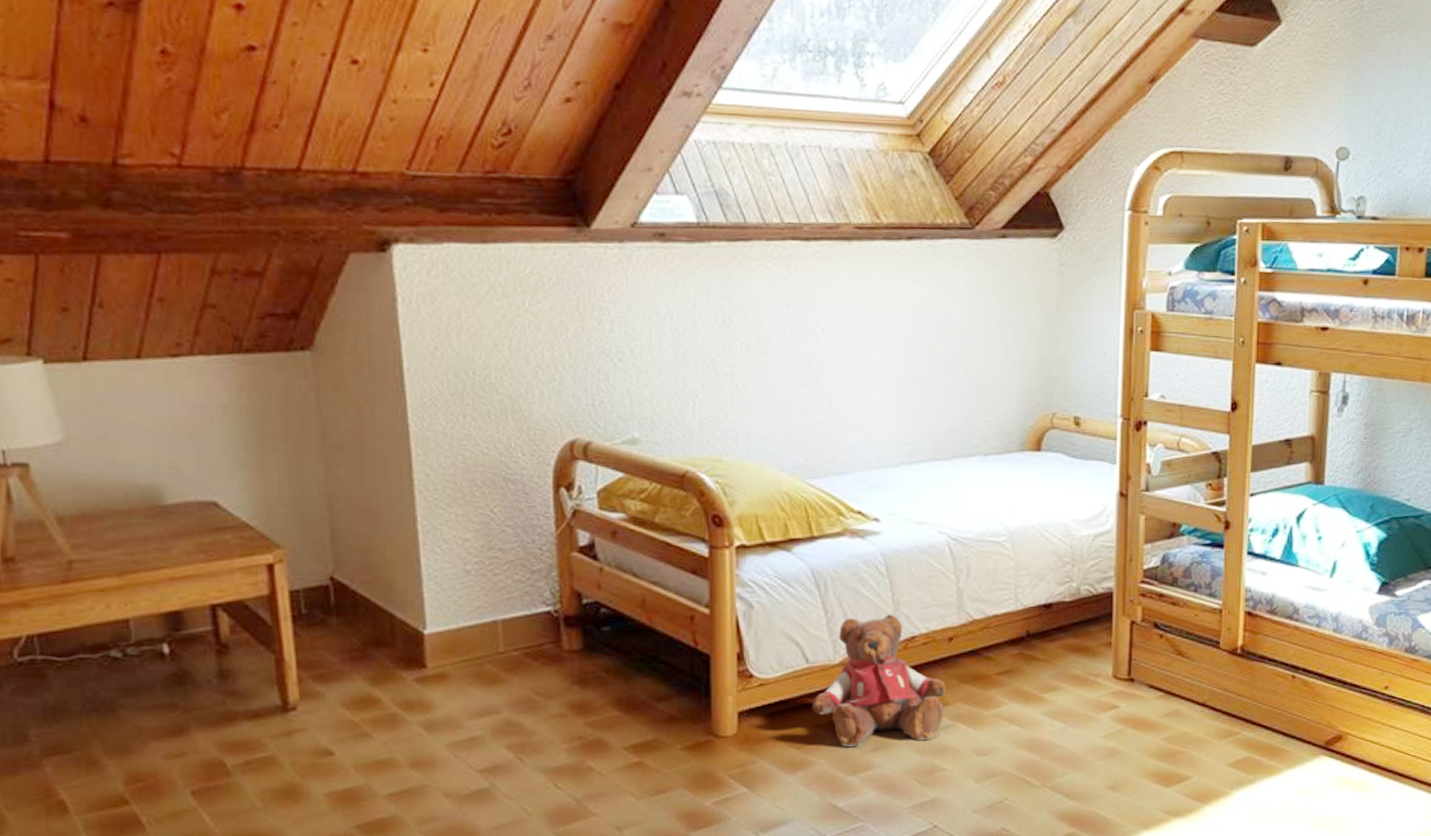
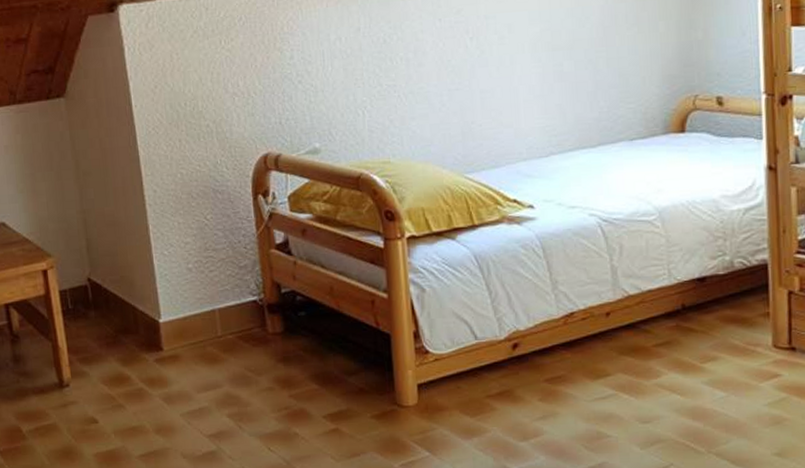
teddy bear: present [812,613,945,747] -> none [483,292,606,415]

